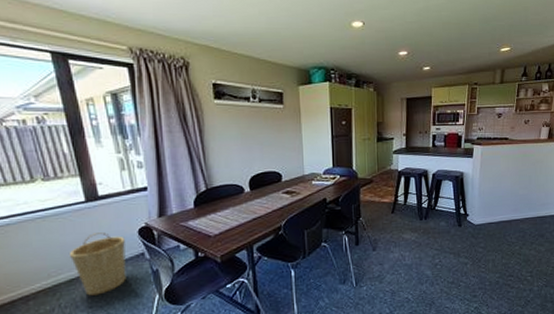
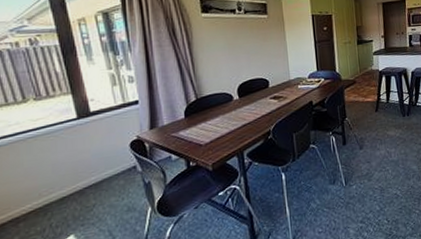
basket: present [68,232,126,296] -> none [60,148,119,213]

